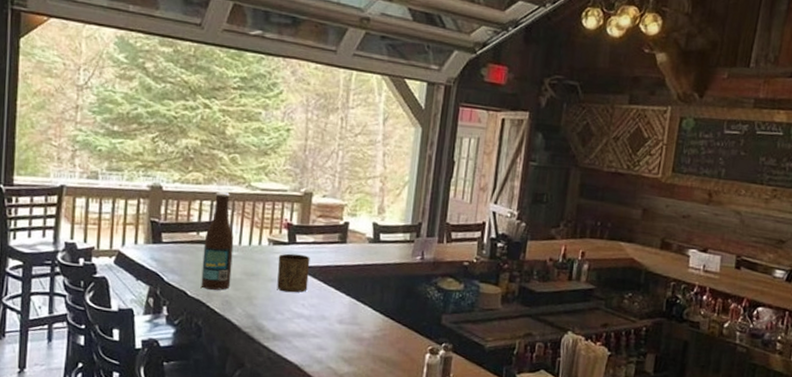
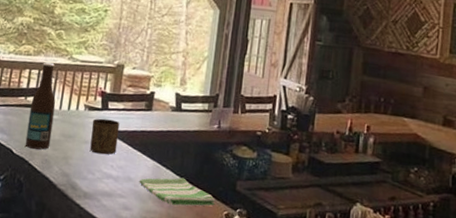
dish towel: none [334,313,419,344] -> present [139,177,215,207]

